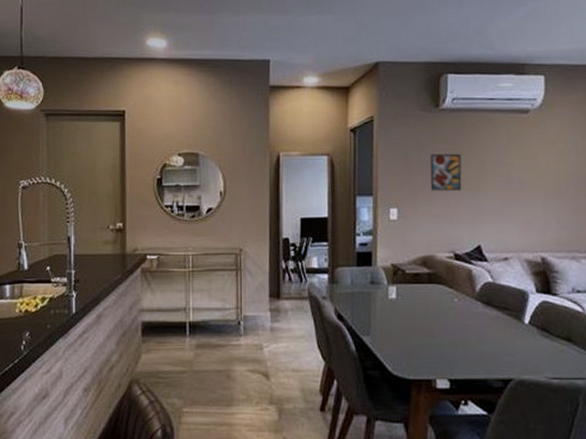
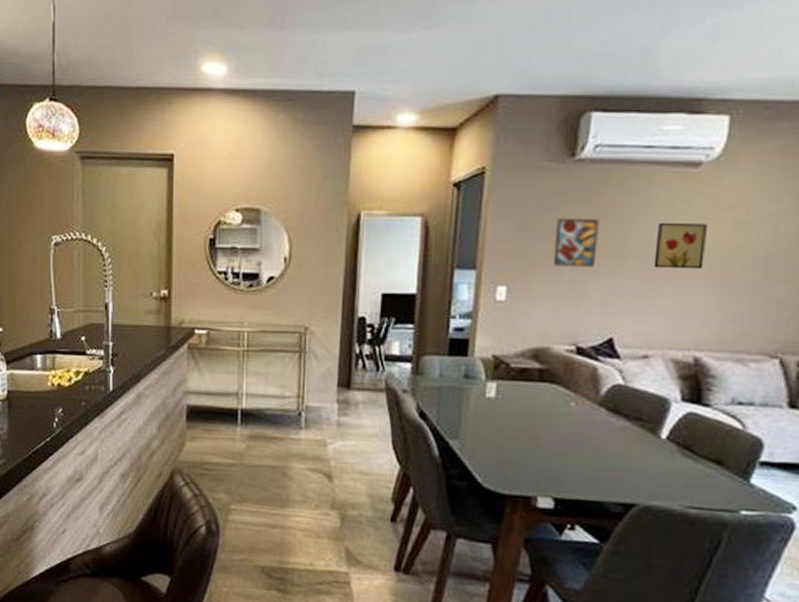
wall art: none [503,154,540,190] -> present [653,222,707,269]

